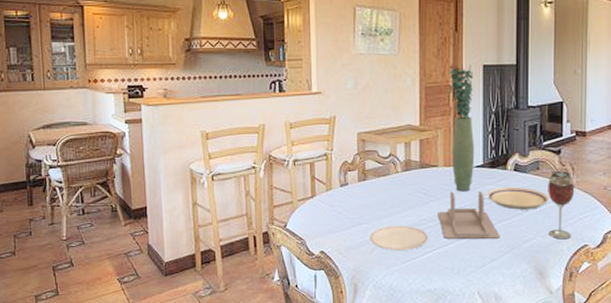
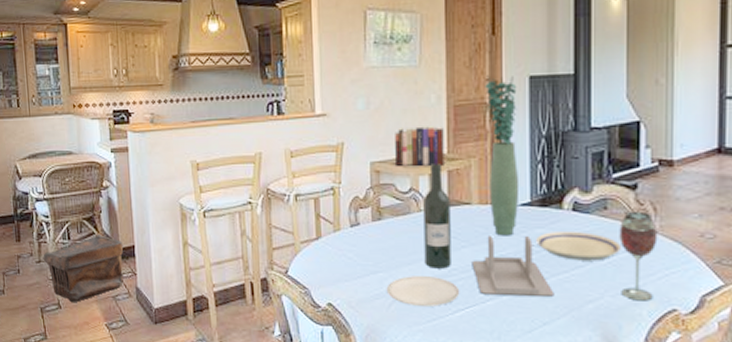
pouch: none [55,198,136,260] -> present [43,234,124,302]
books: none [378,103,417,136] -> present [395,126,444,166]
wine bottle: none [400,134,422,219] -> present [423,164,451,269]

